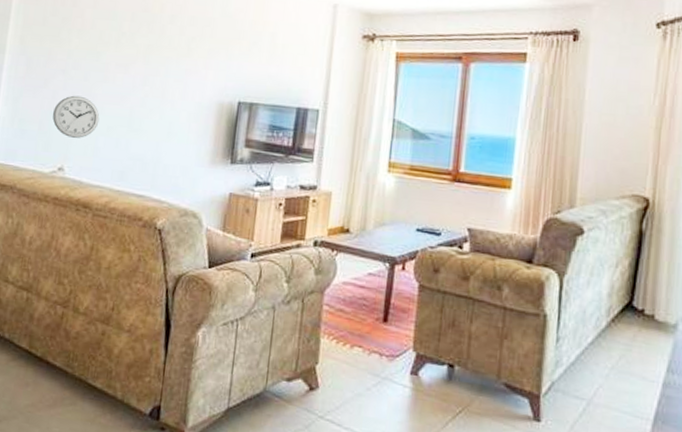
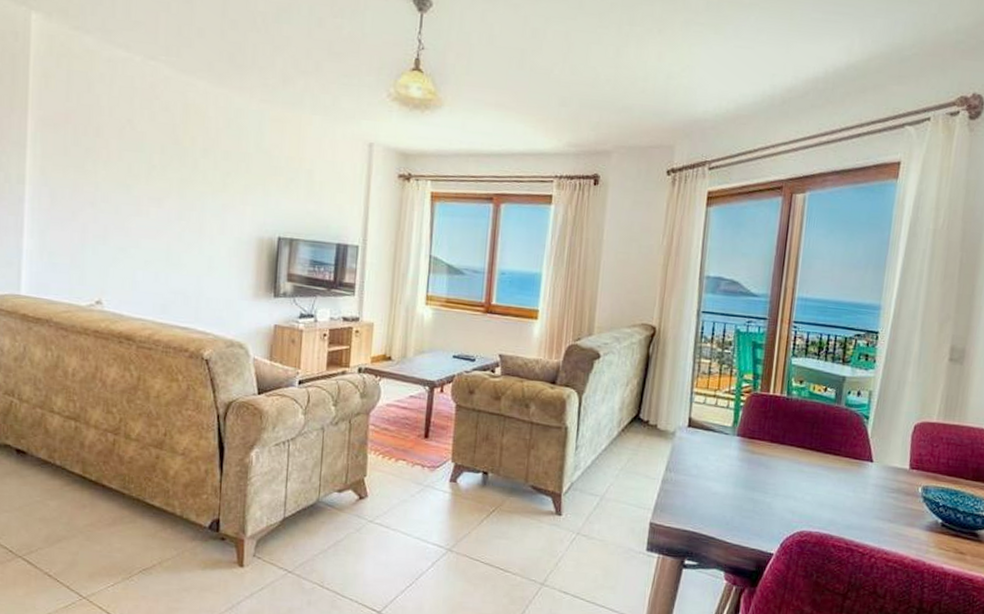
wall clock: present [52,95,100,138] -> none [85,229,136,272]

